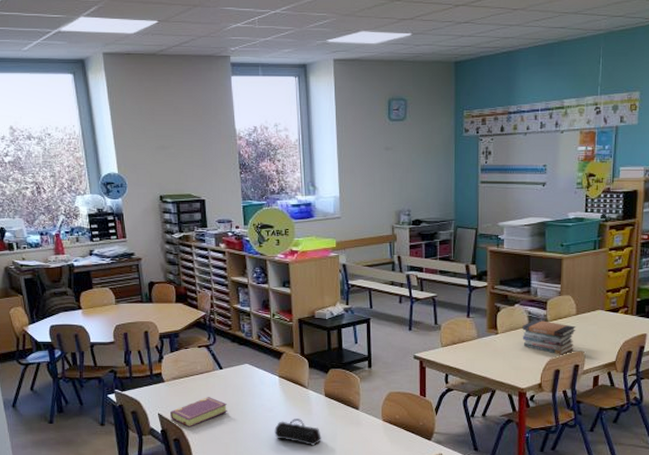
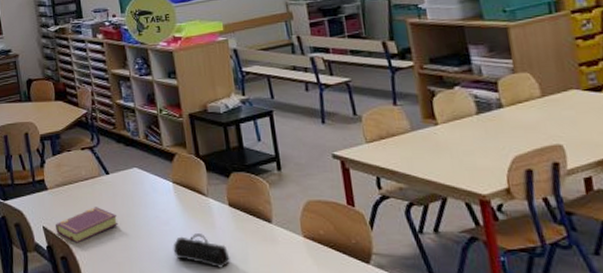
book stack: present [522,319,576,355] -> none [469,105,548,150]

